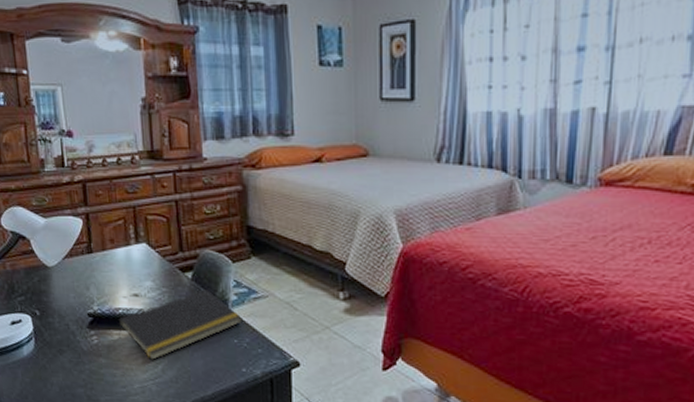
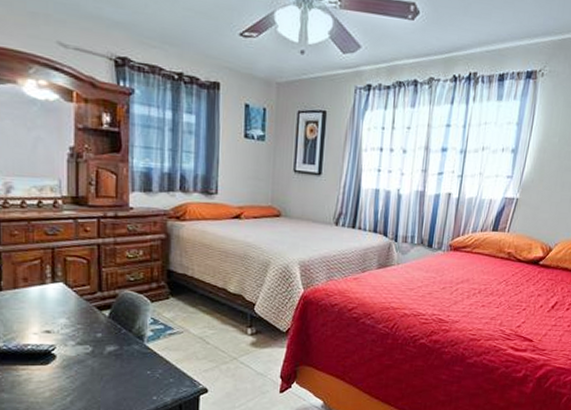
notepad: present [118,289,242,360] -> none [24,326,157,393]

